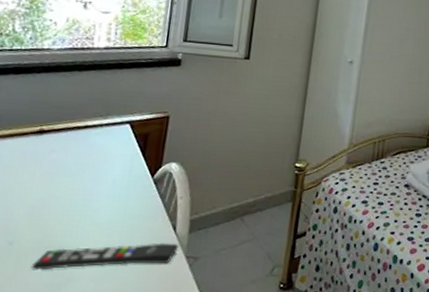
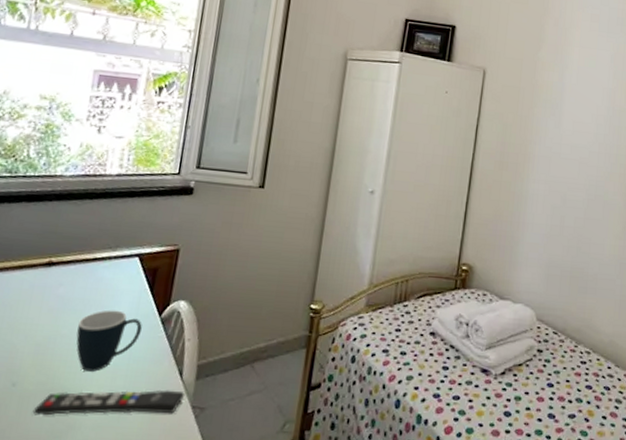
mug: none [71,173,136,229] -> present [76,310,142,372]

